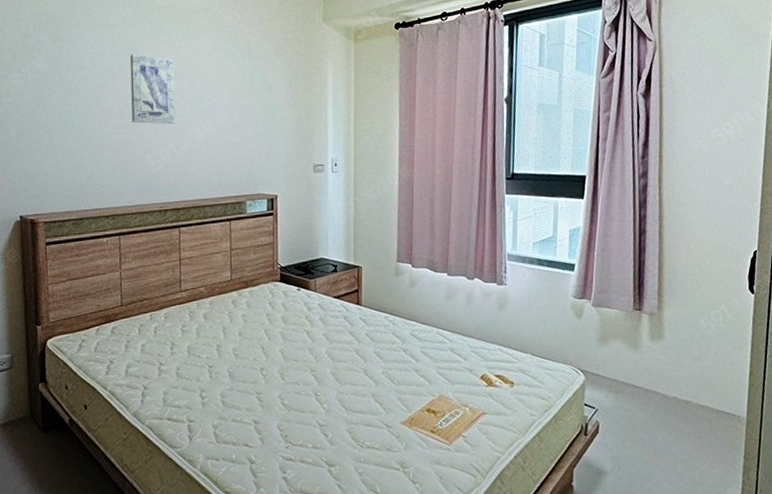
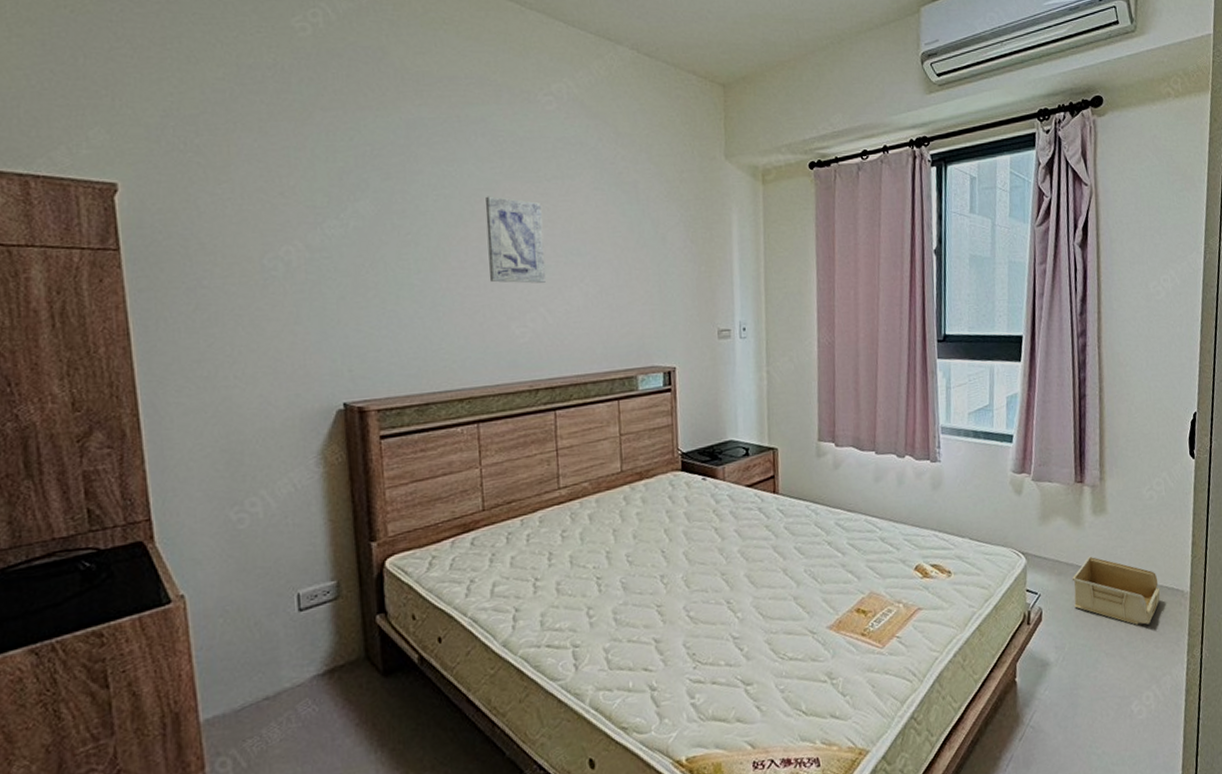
storage bin: none [628,377,717,445] -> present [1071,556,1161,625]

